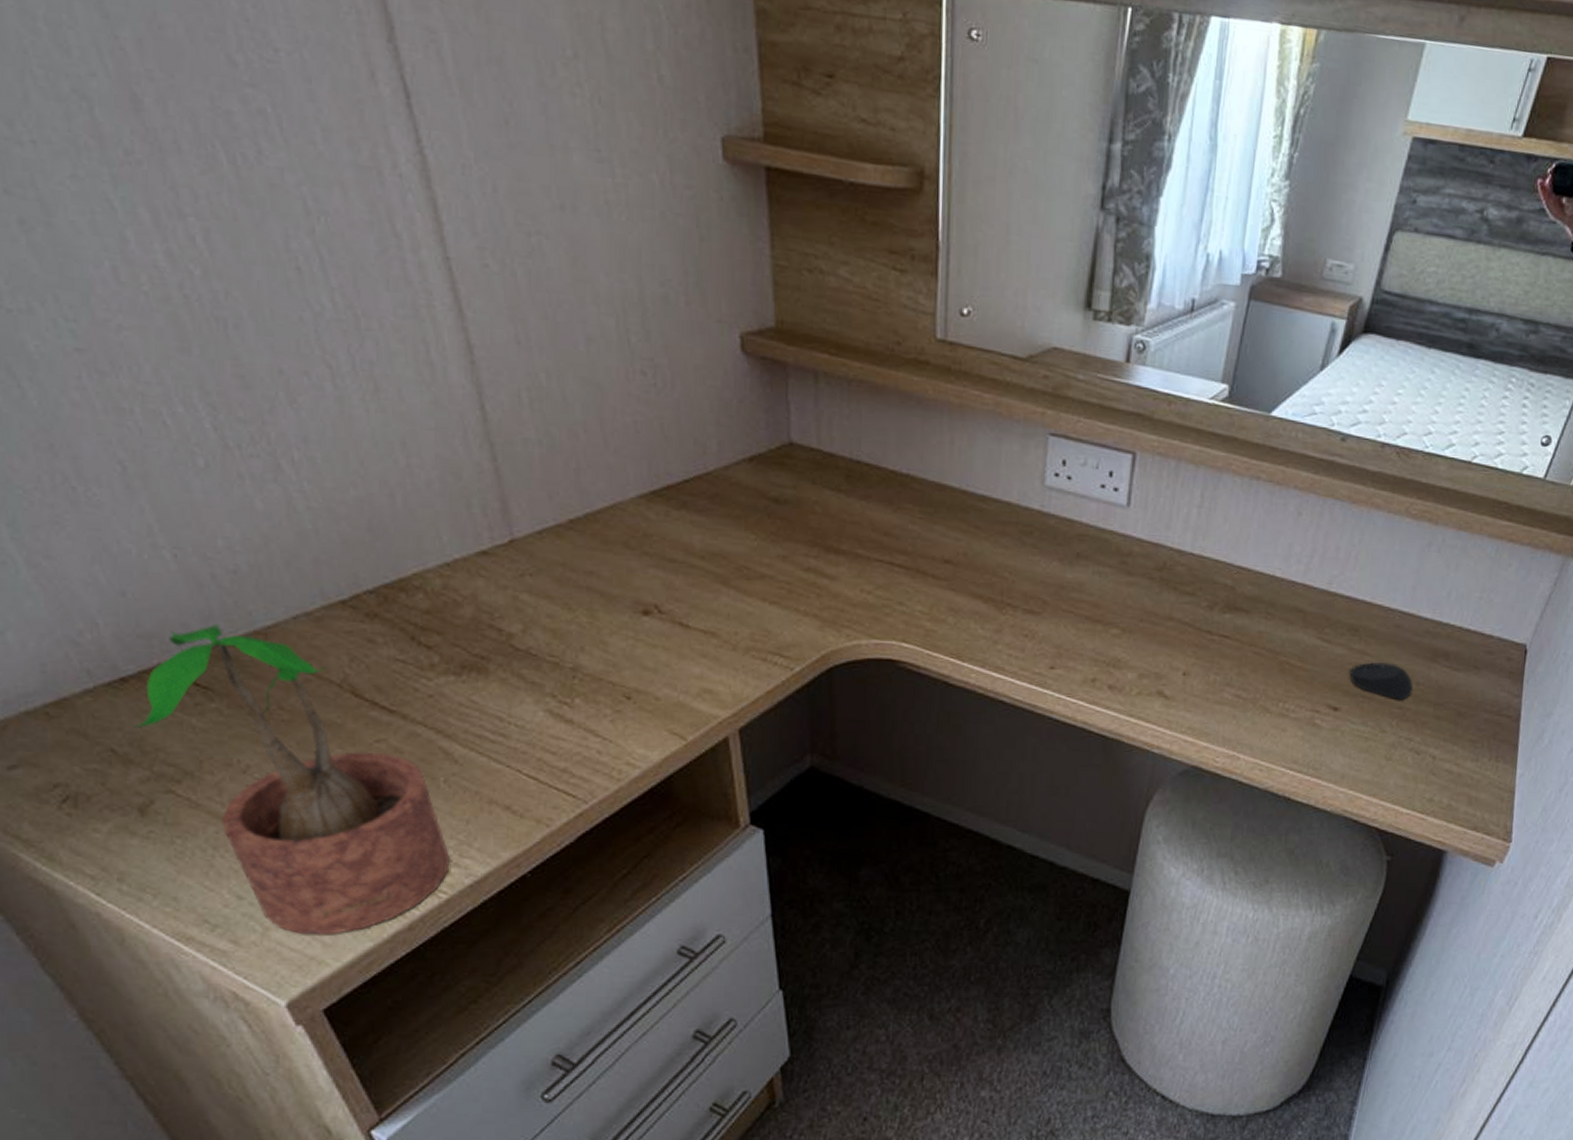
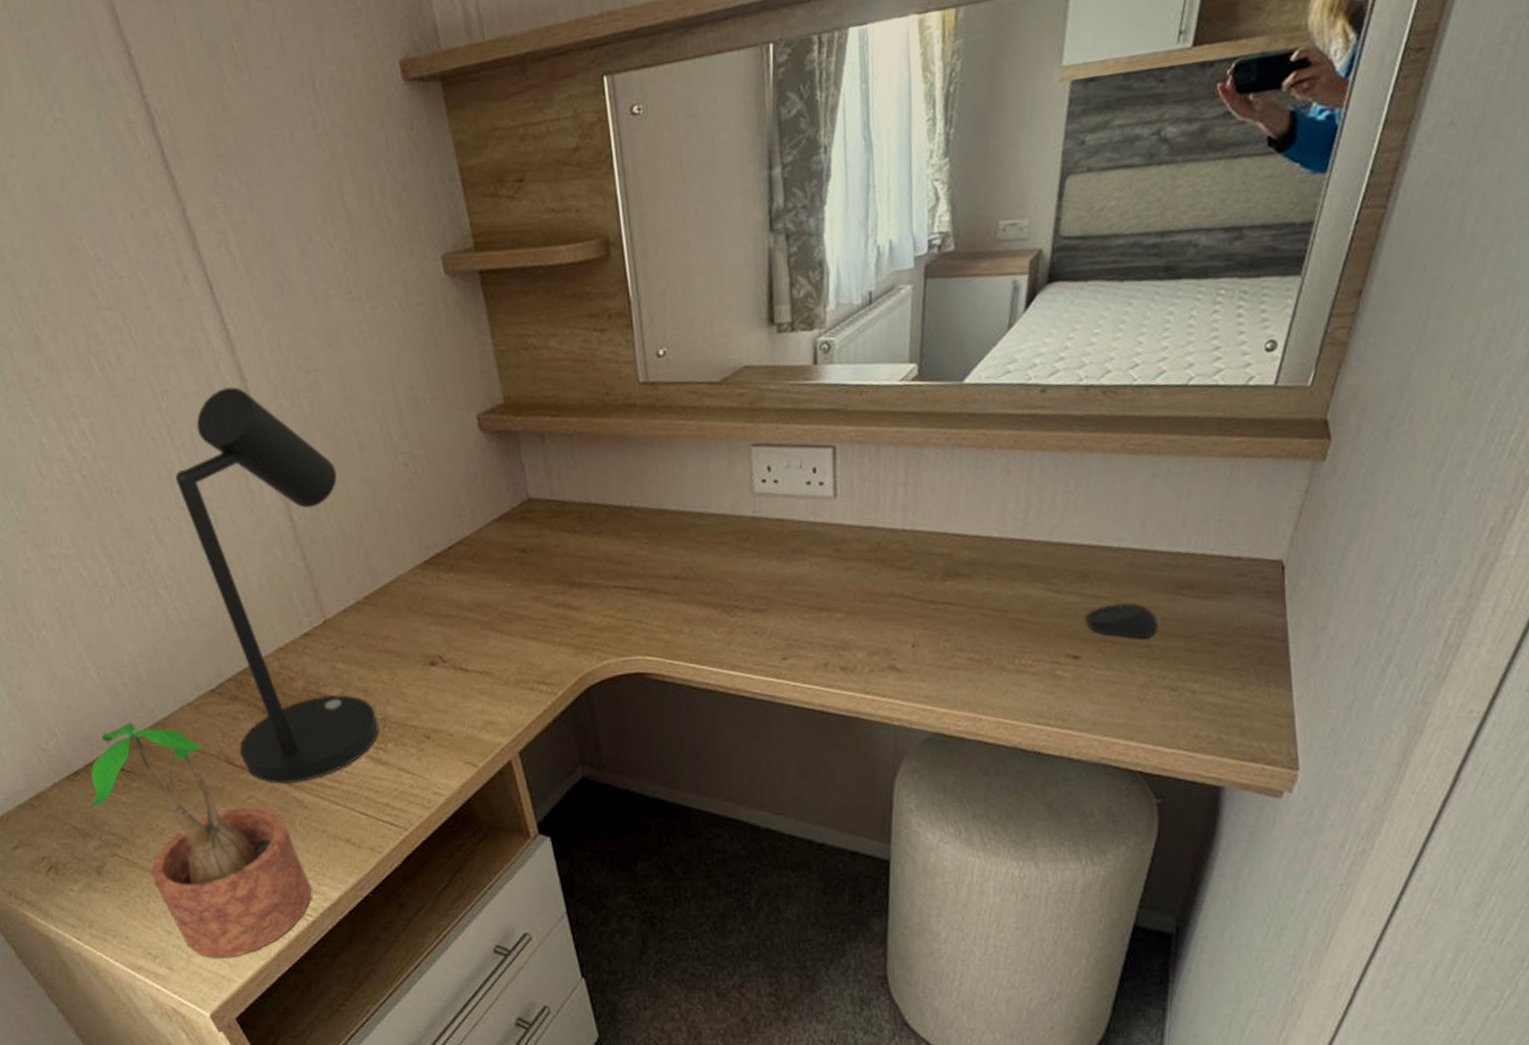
desk lamp: none [325,226,566,730] -> present [175,386,379,784]

